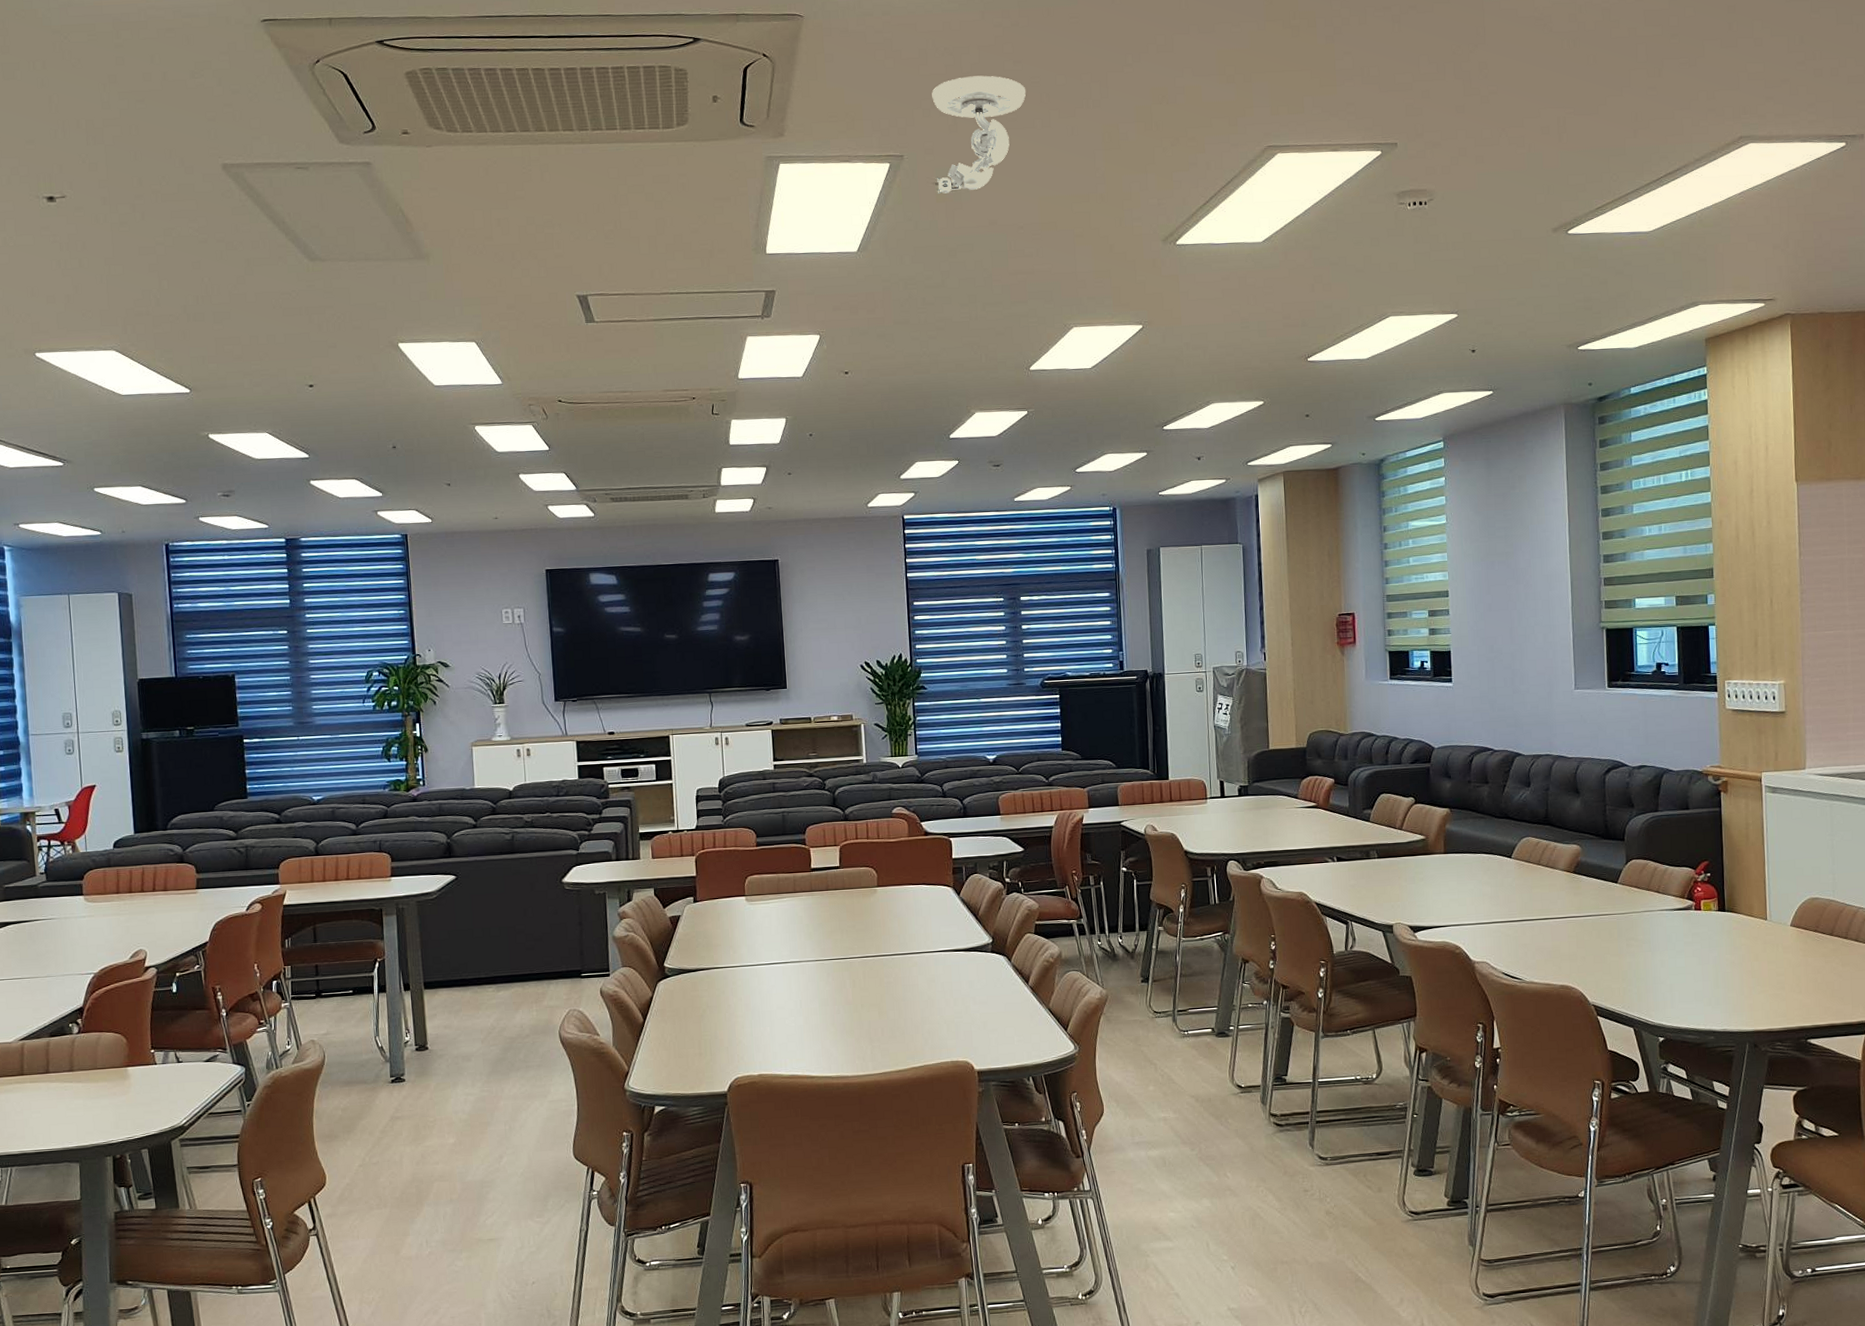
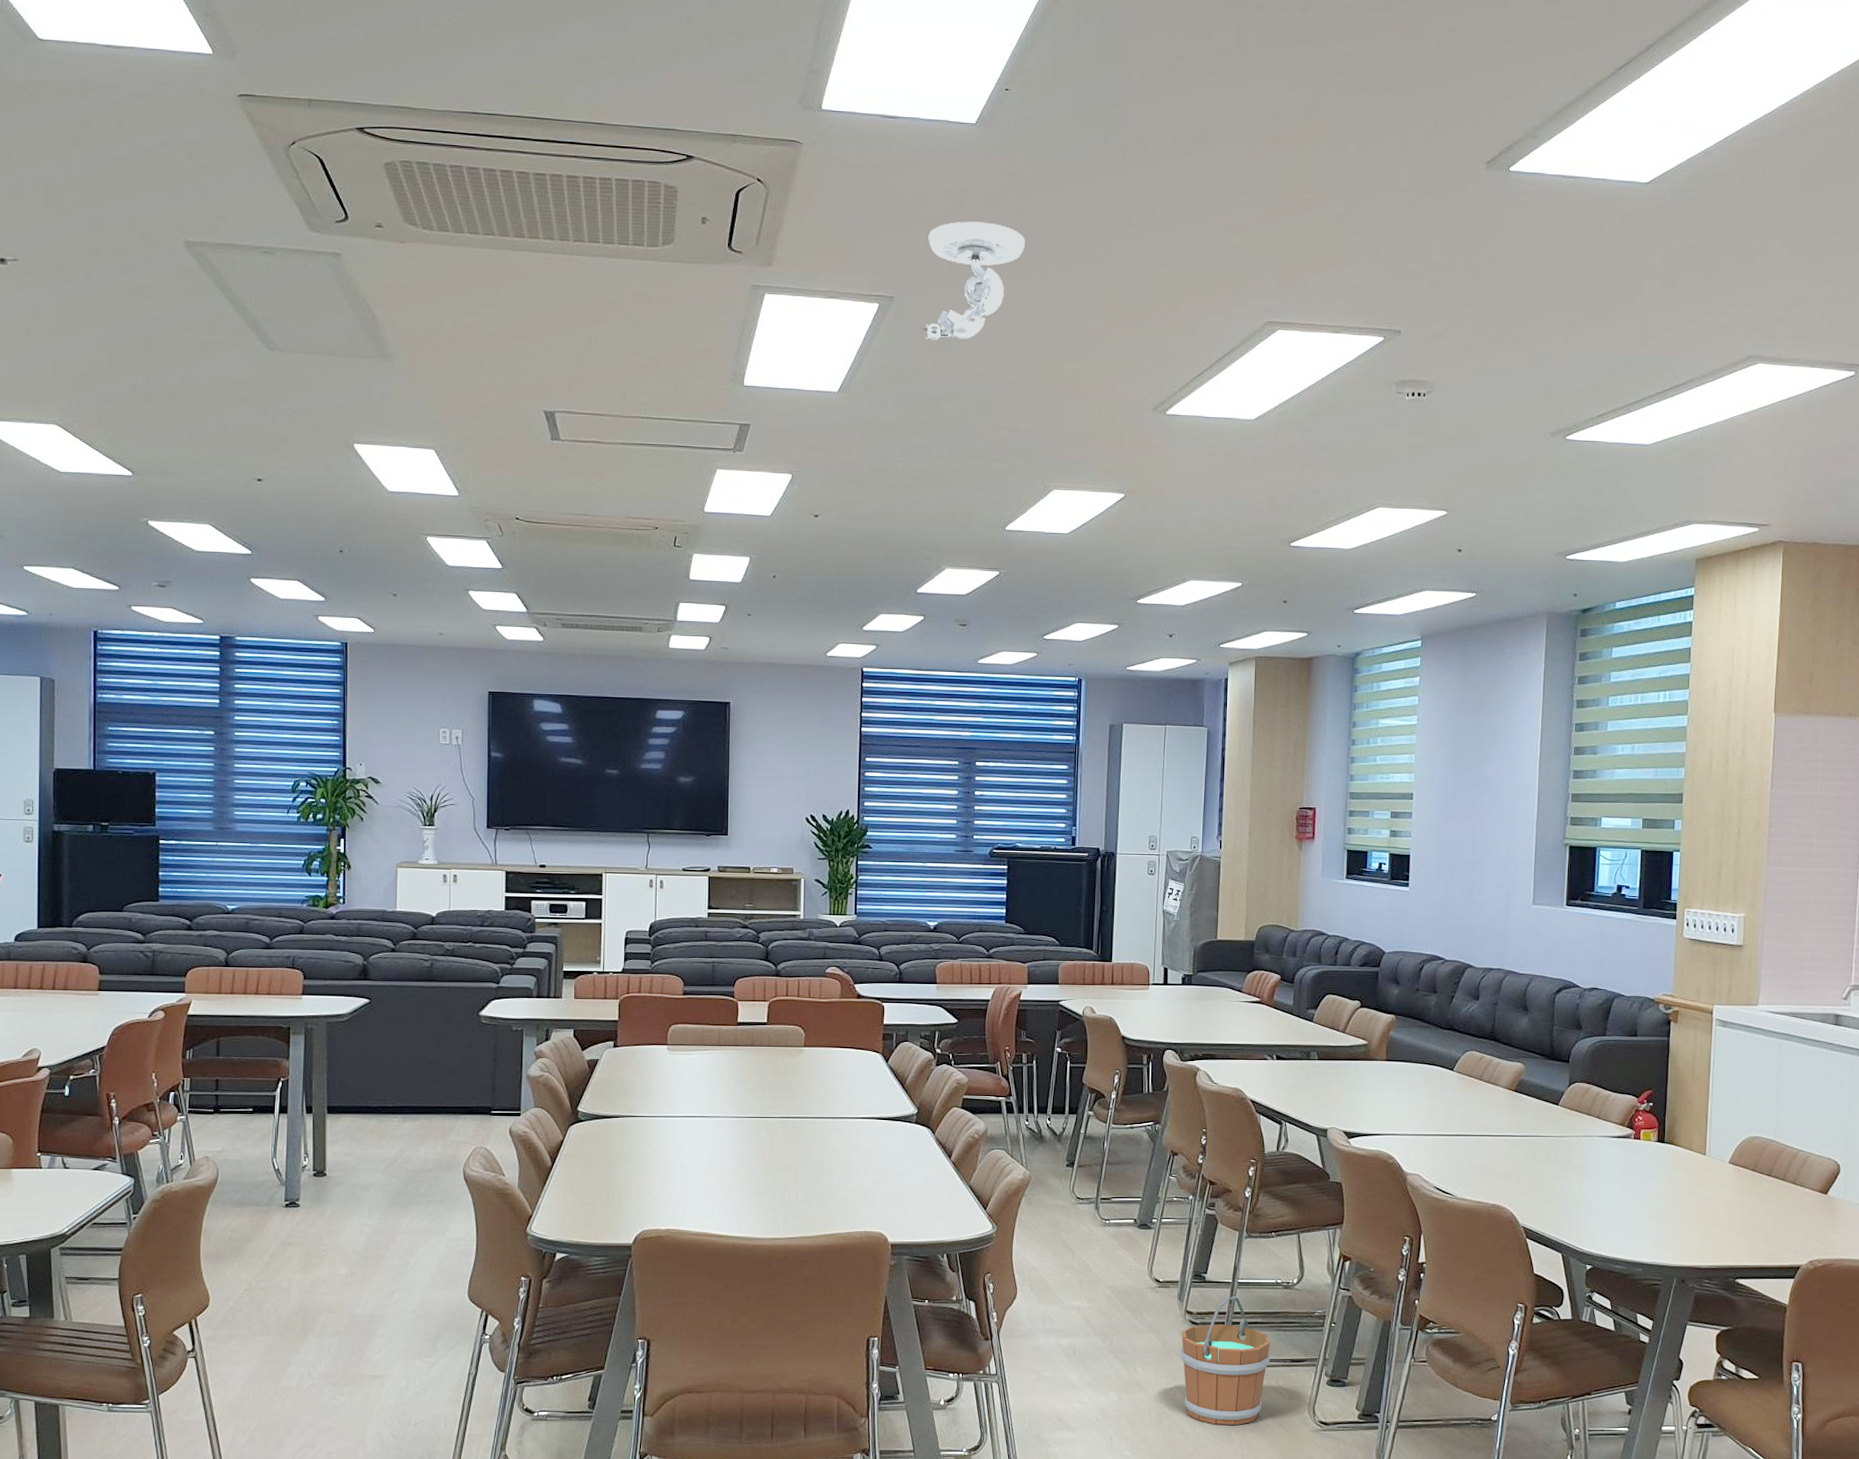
wooden bucket: none [1267,1096,1357,1223] -> present [1180,1296,1271,1425]

